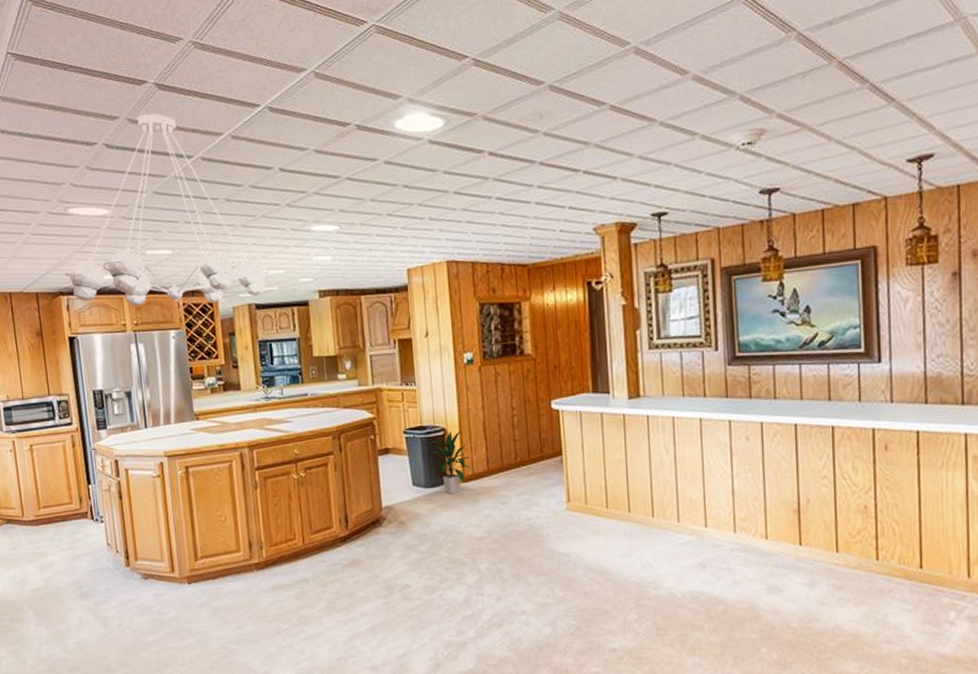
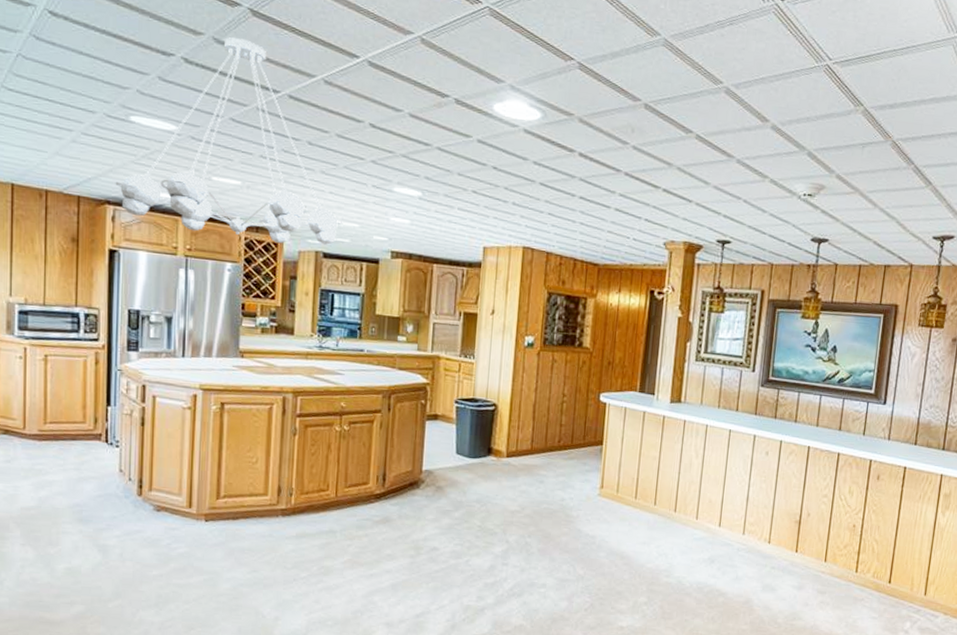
indoor plant: present [425,431,472,494] -> none [471,407,517,467]

